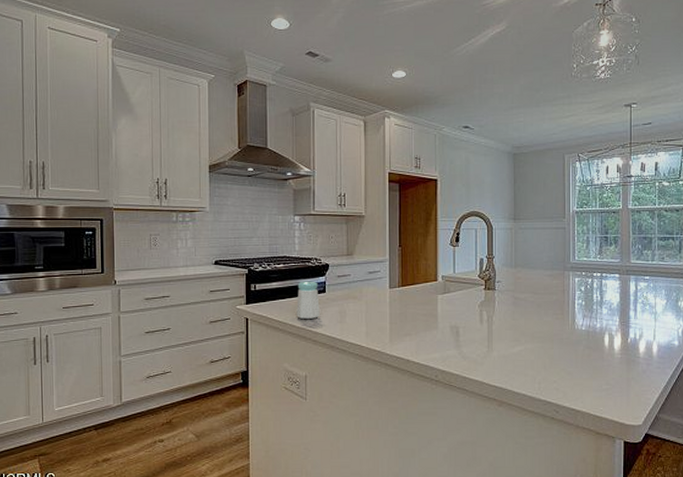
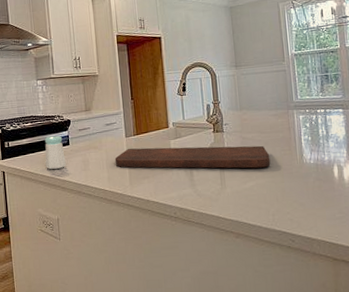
cutting board: none [375,300,541,332] -> present [114,145,271,169]

